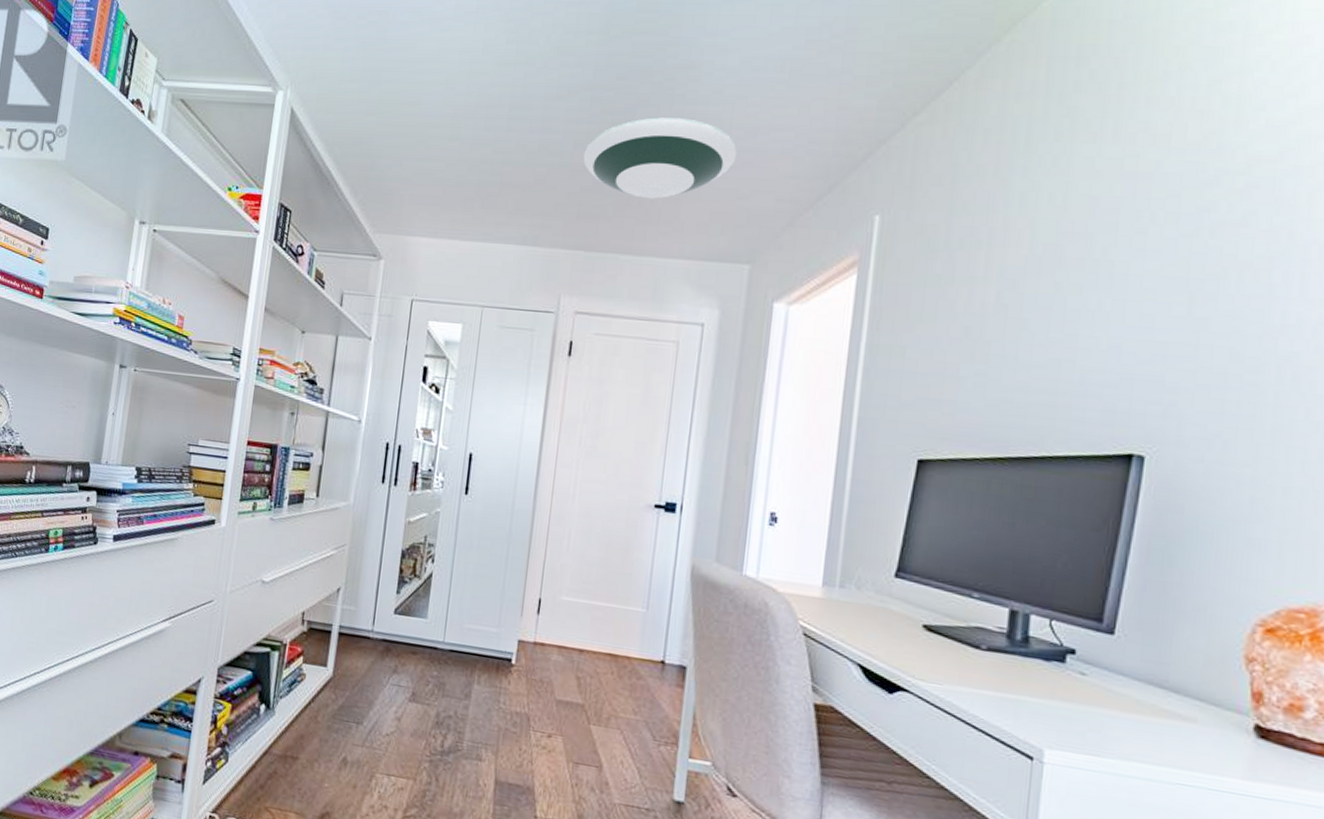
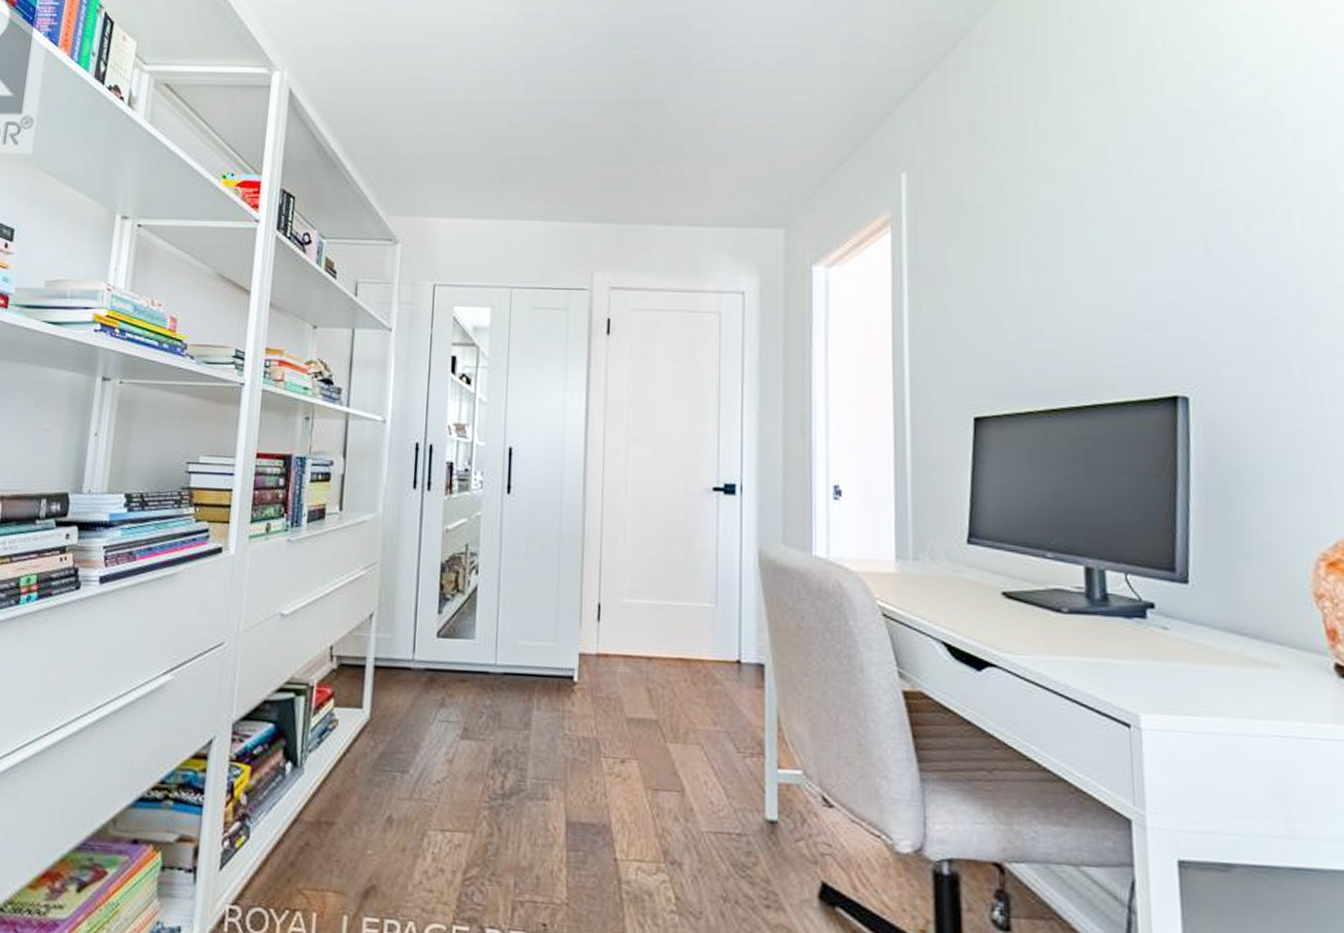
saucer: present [583,117,738,199] -> none [605,85,760,167]

